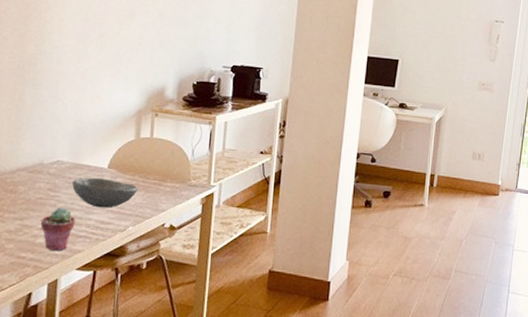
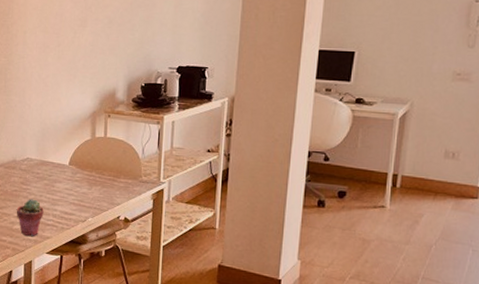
bowl: present [72,177,139,208] -> none [40,173,96,201]

